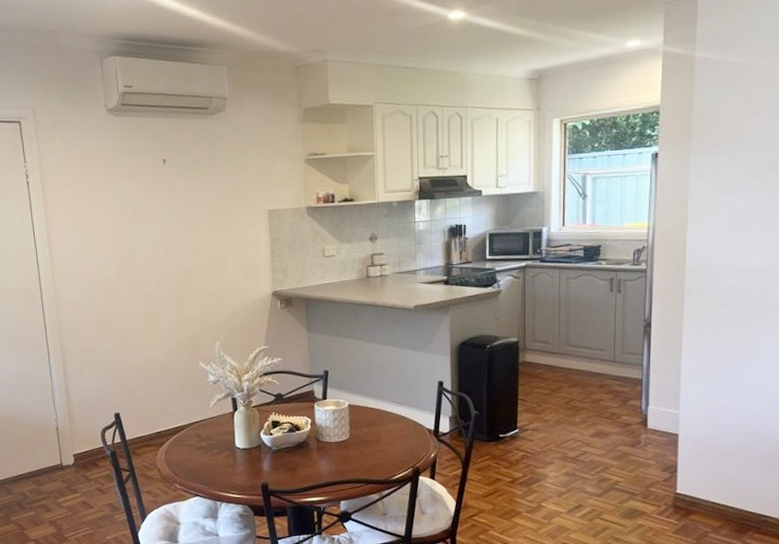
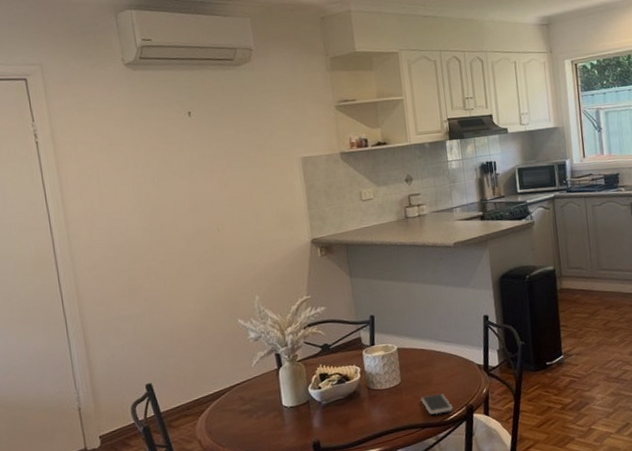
smartphone: none [368,453,399,473] -> present [421,394,453,415]

